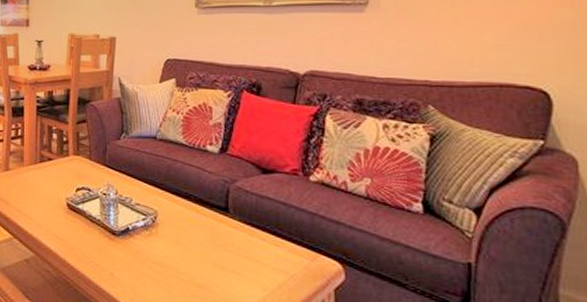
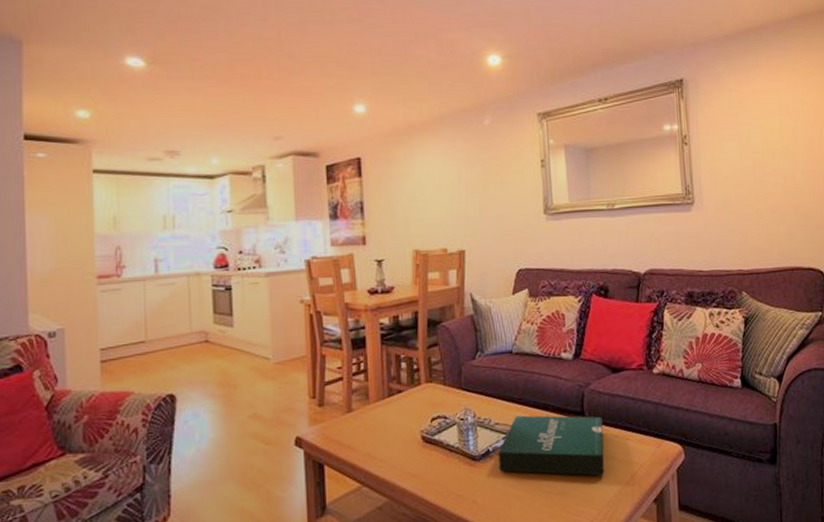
pizza box: none [137,200,249,277] -> present [498,415,605,476]

